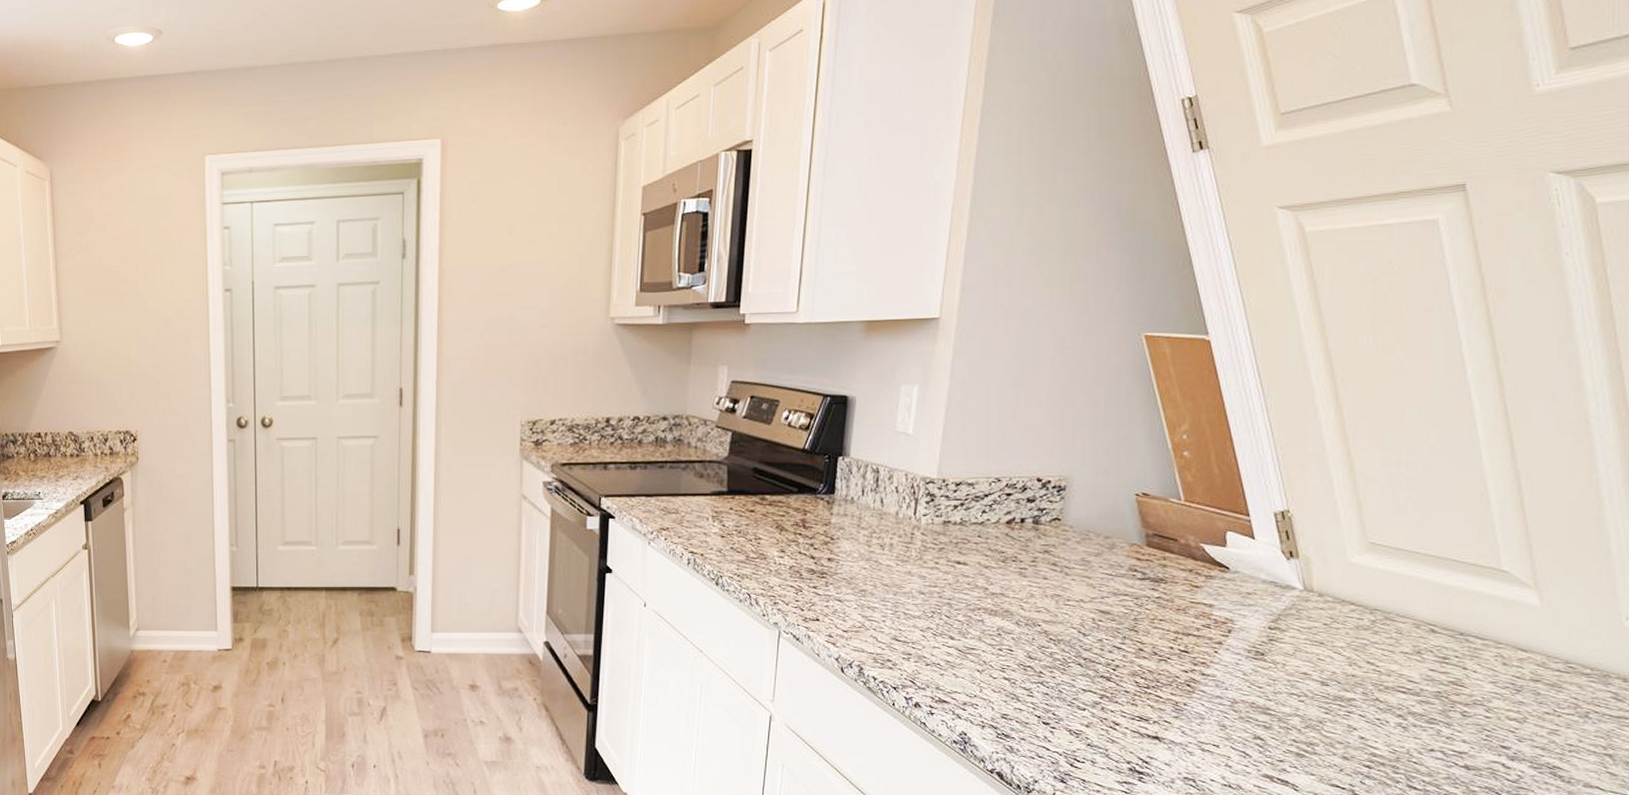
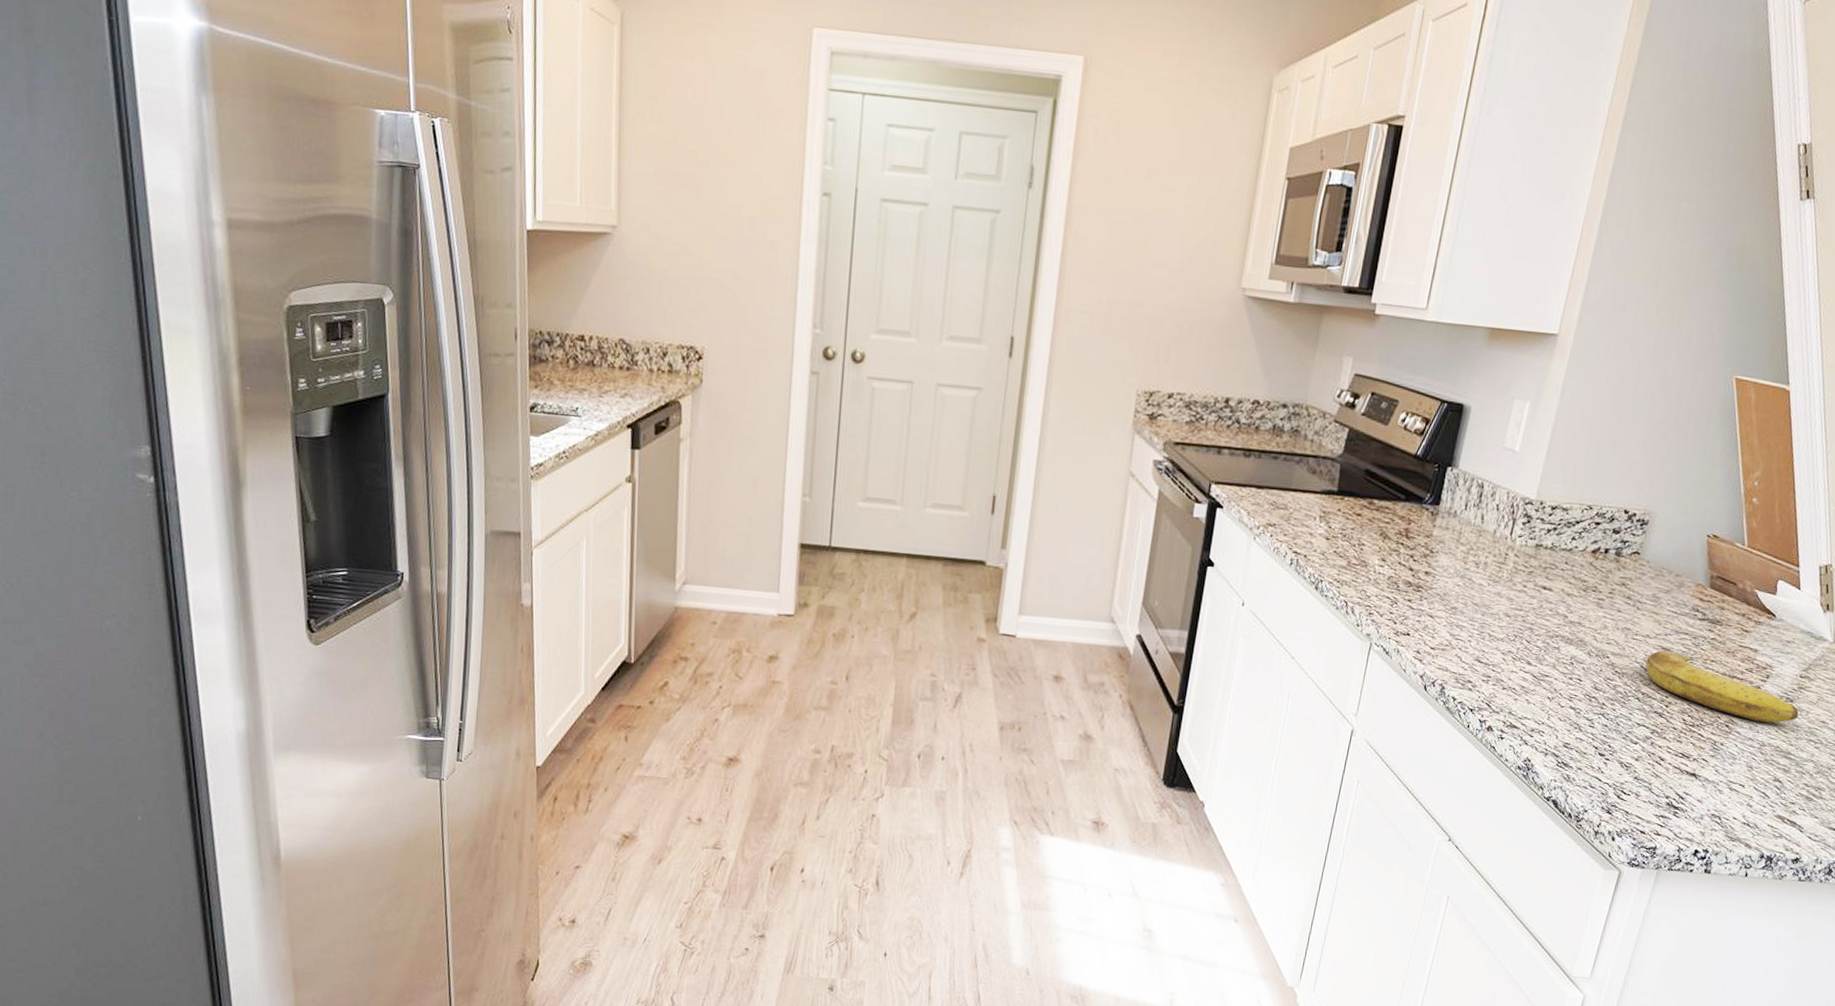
banana: none [1083,614,1273,679] -> present [1645,651,1799,723]

